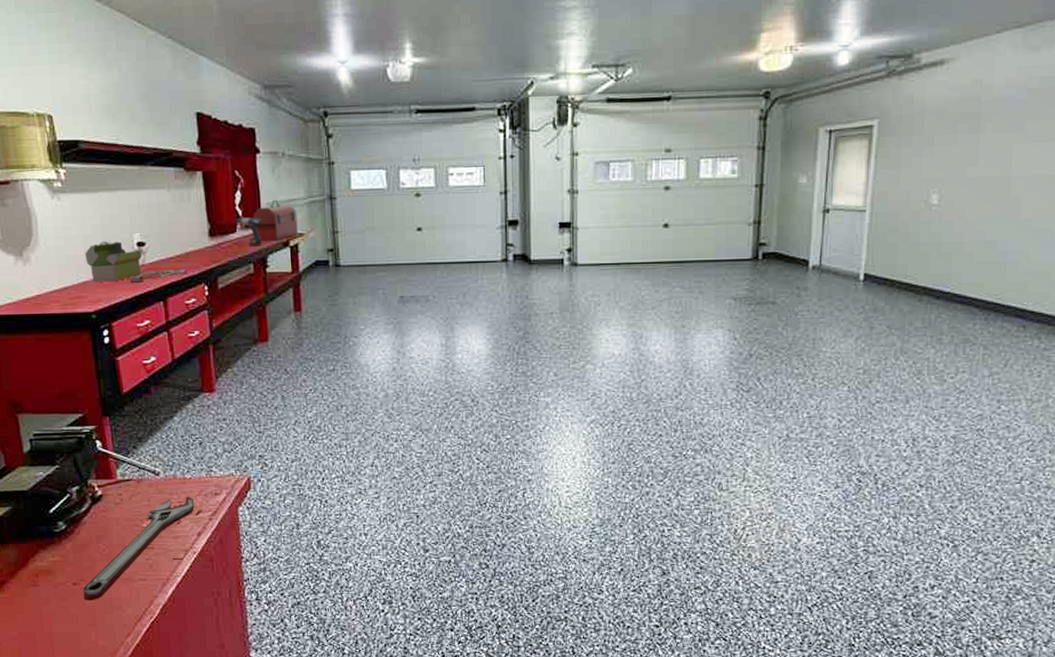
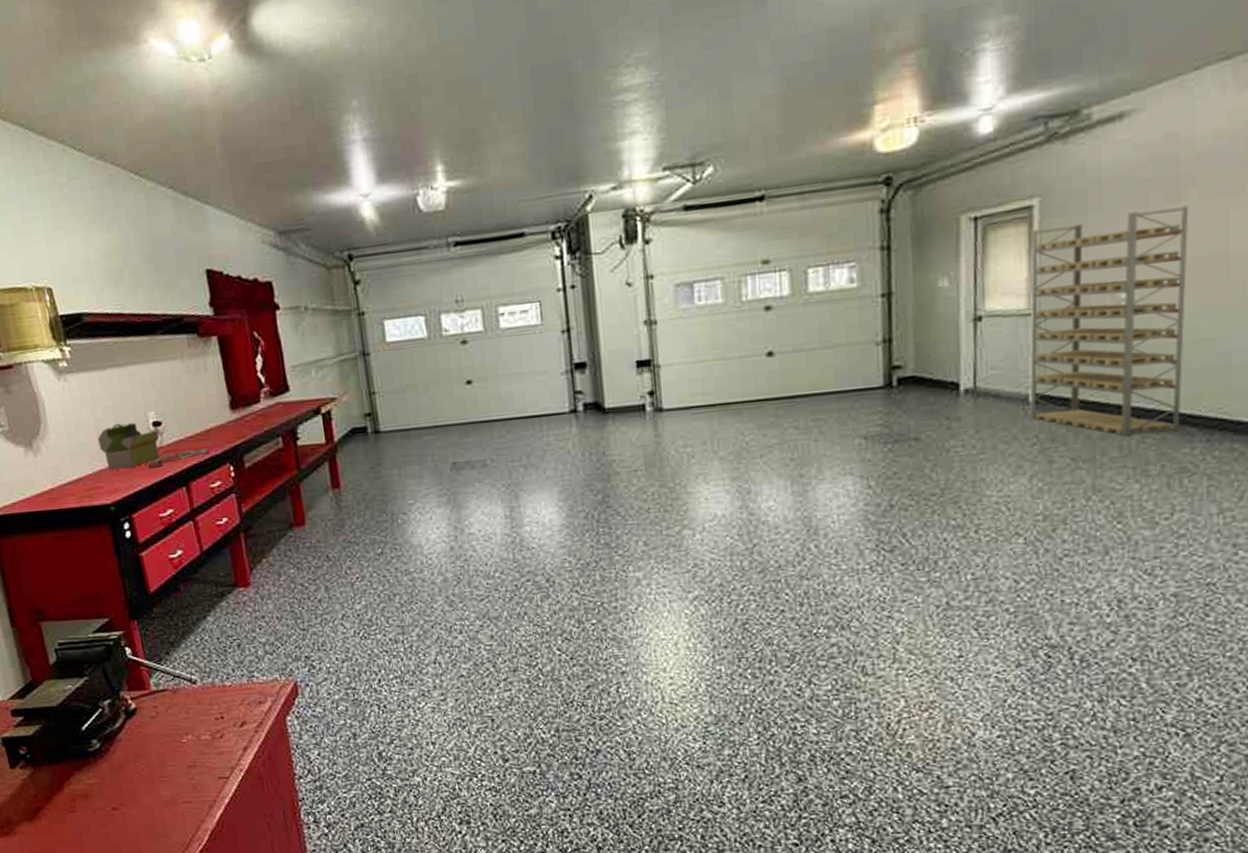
wrench: present [83,496,195,601] -> none [124,706,238,827]
power drill: present [236,217,263,246] -> none [259,383,290,417]
toolbox: present [253,199,298,241] -> none [277,361,330,410]
storage shelving unit: none [859,136,985,311] -> present [1030,205,1189,436]

